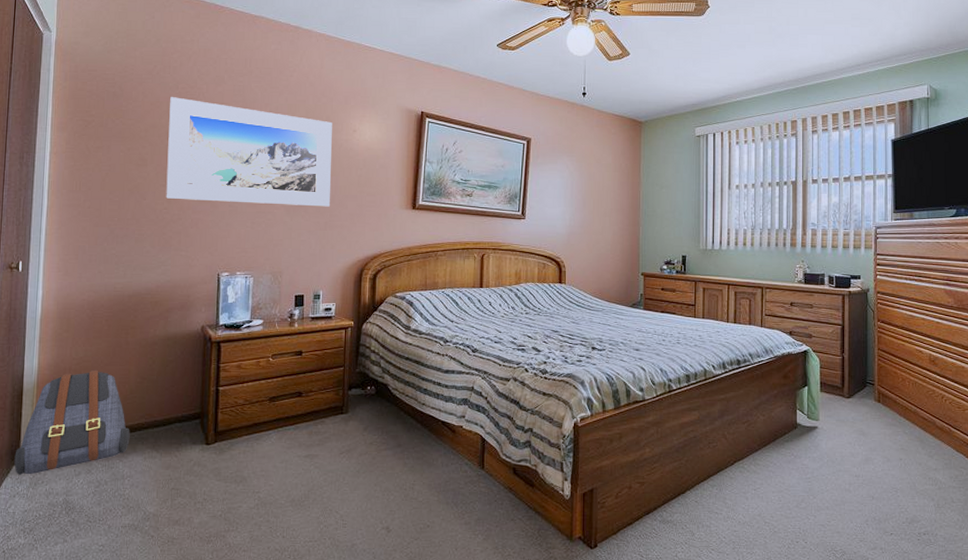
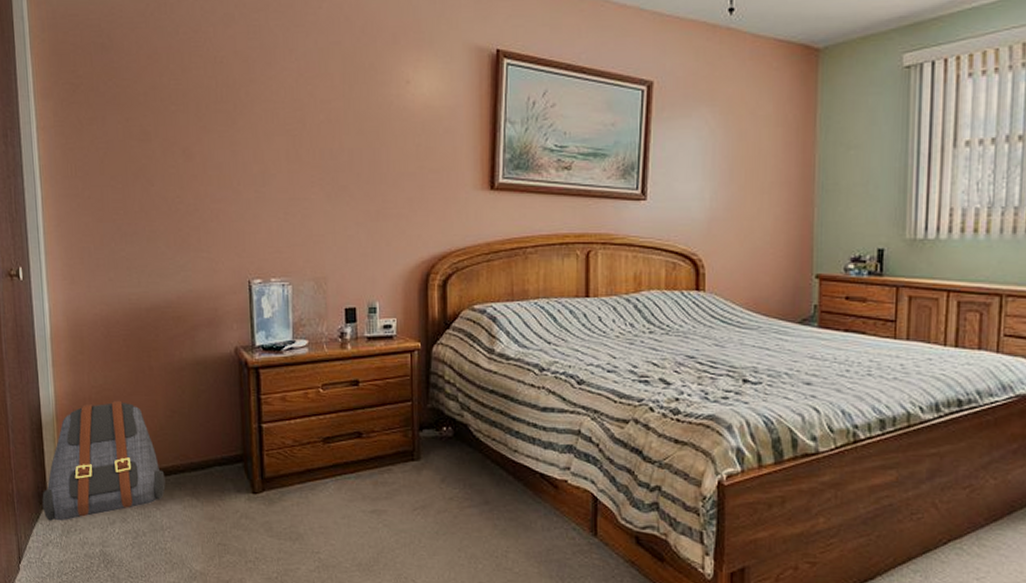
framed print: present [166,97,332,207] -> none [170,46,383,190]

